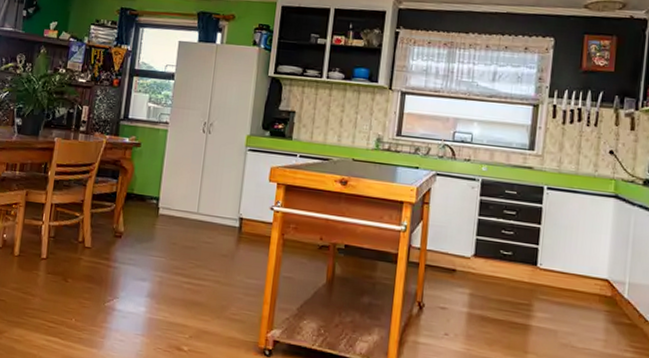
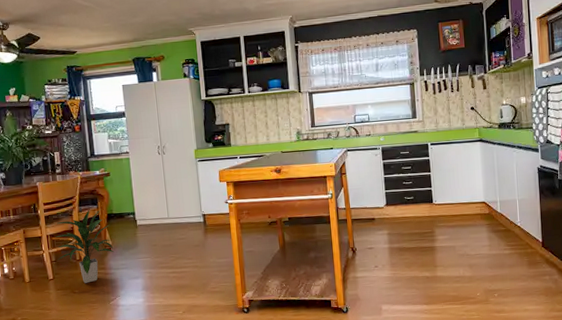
indoor plant: none [55,182,126,273] -> present [54,209,115,283]

